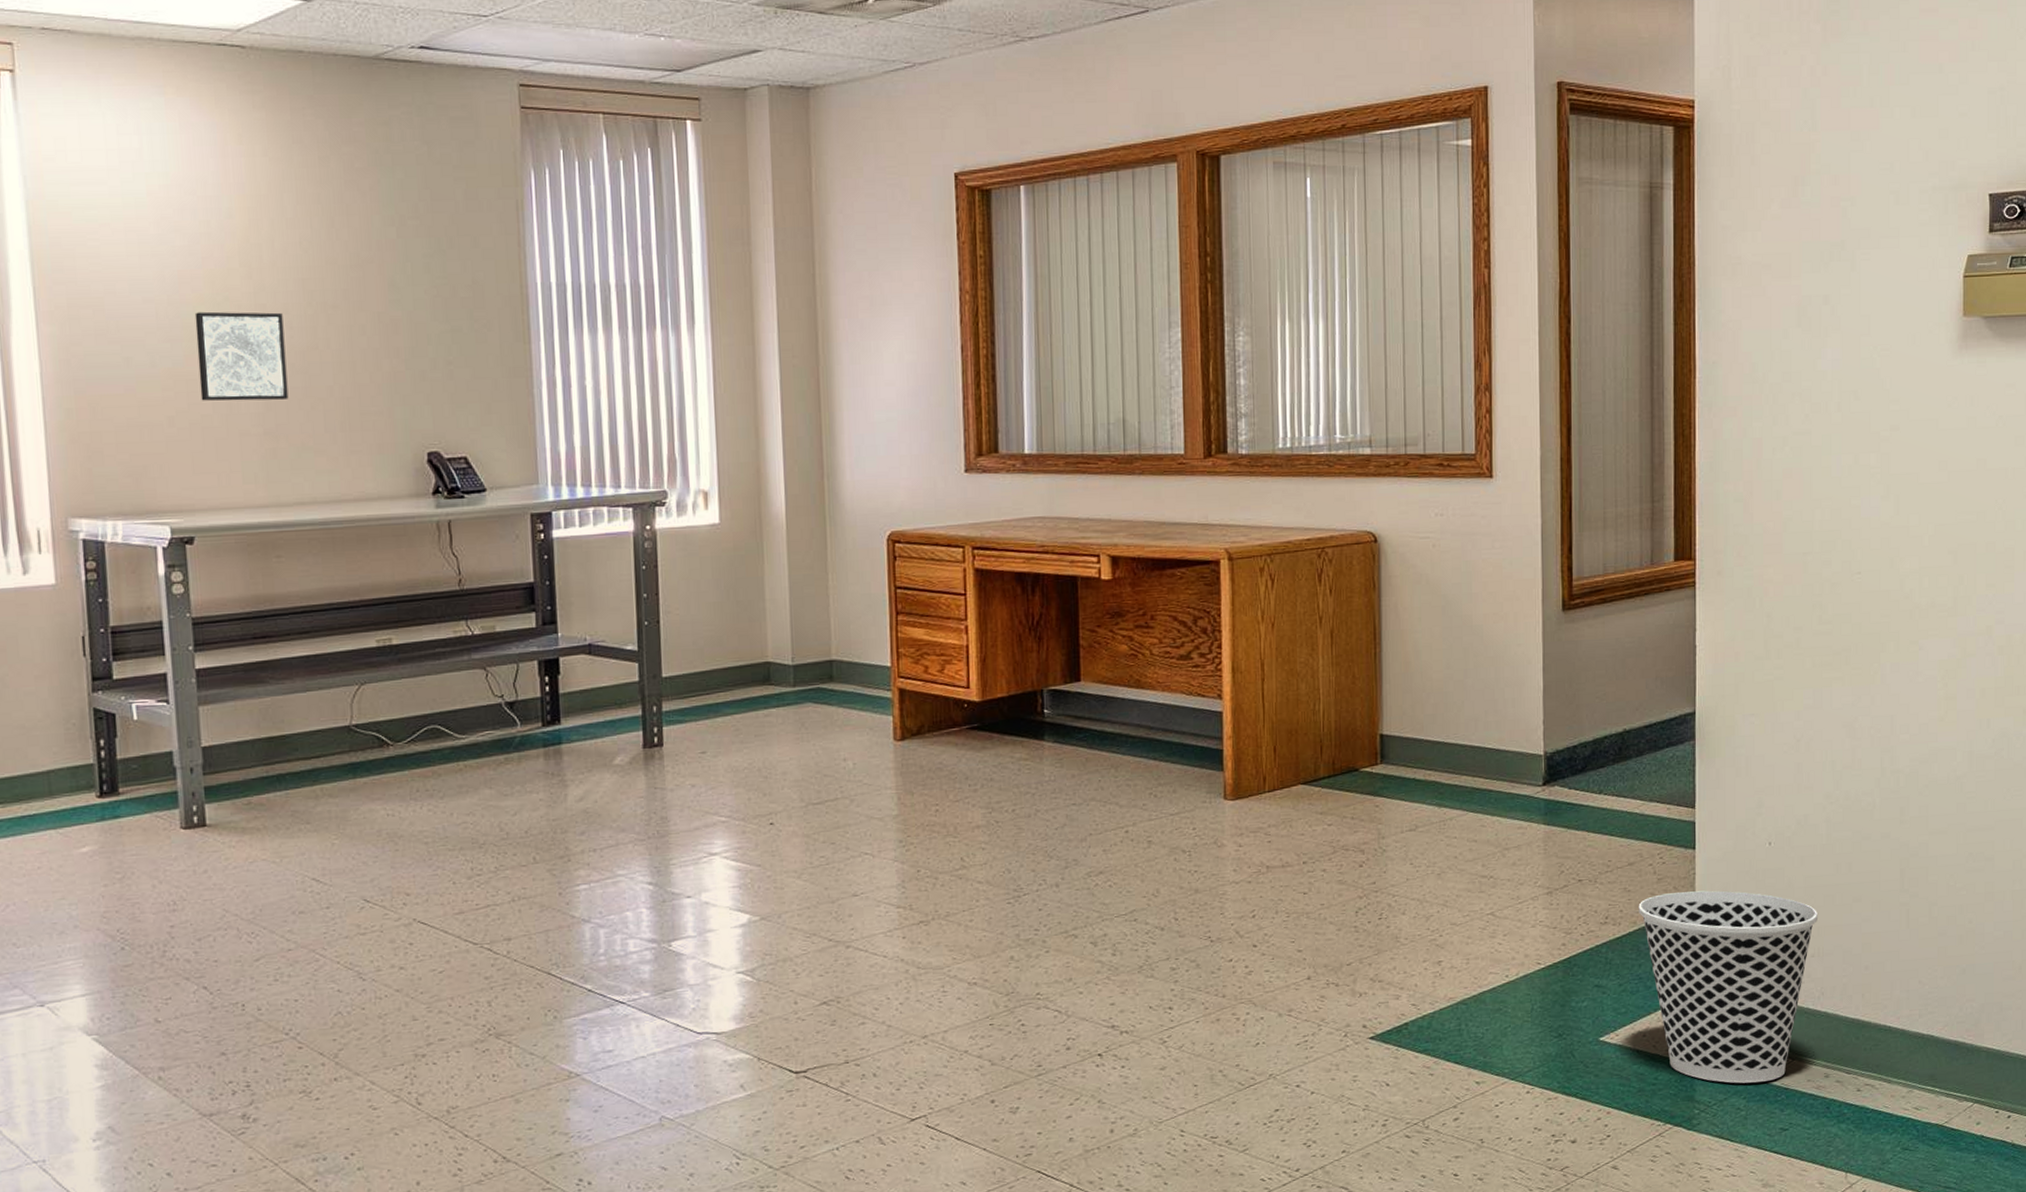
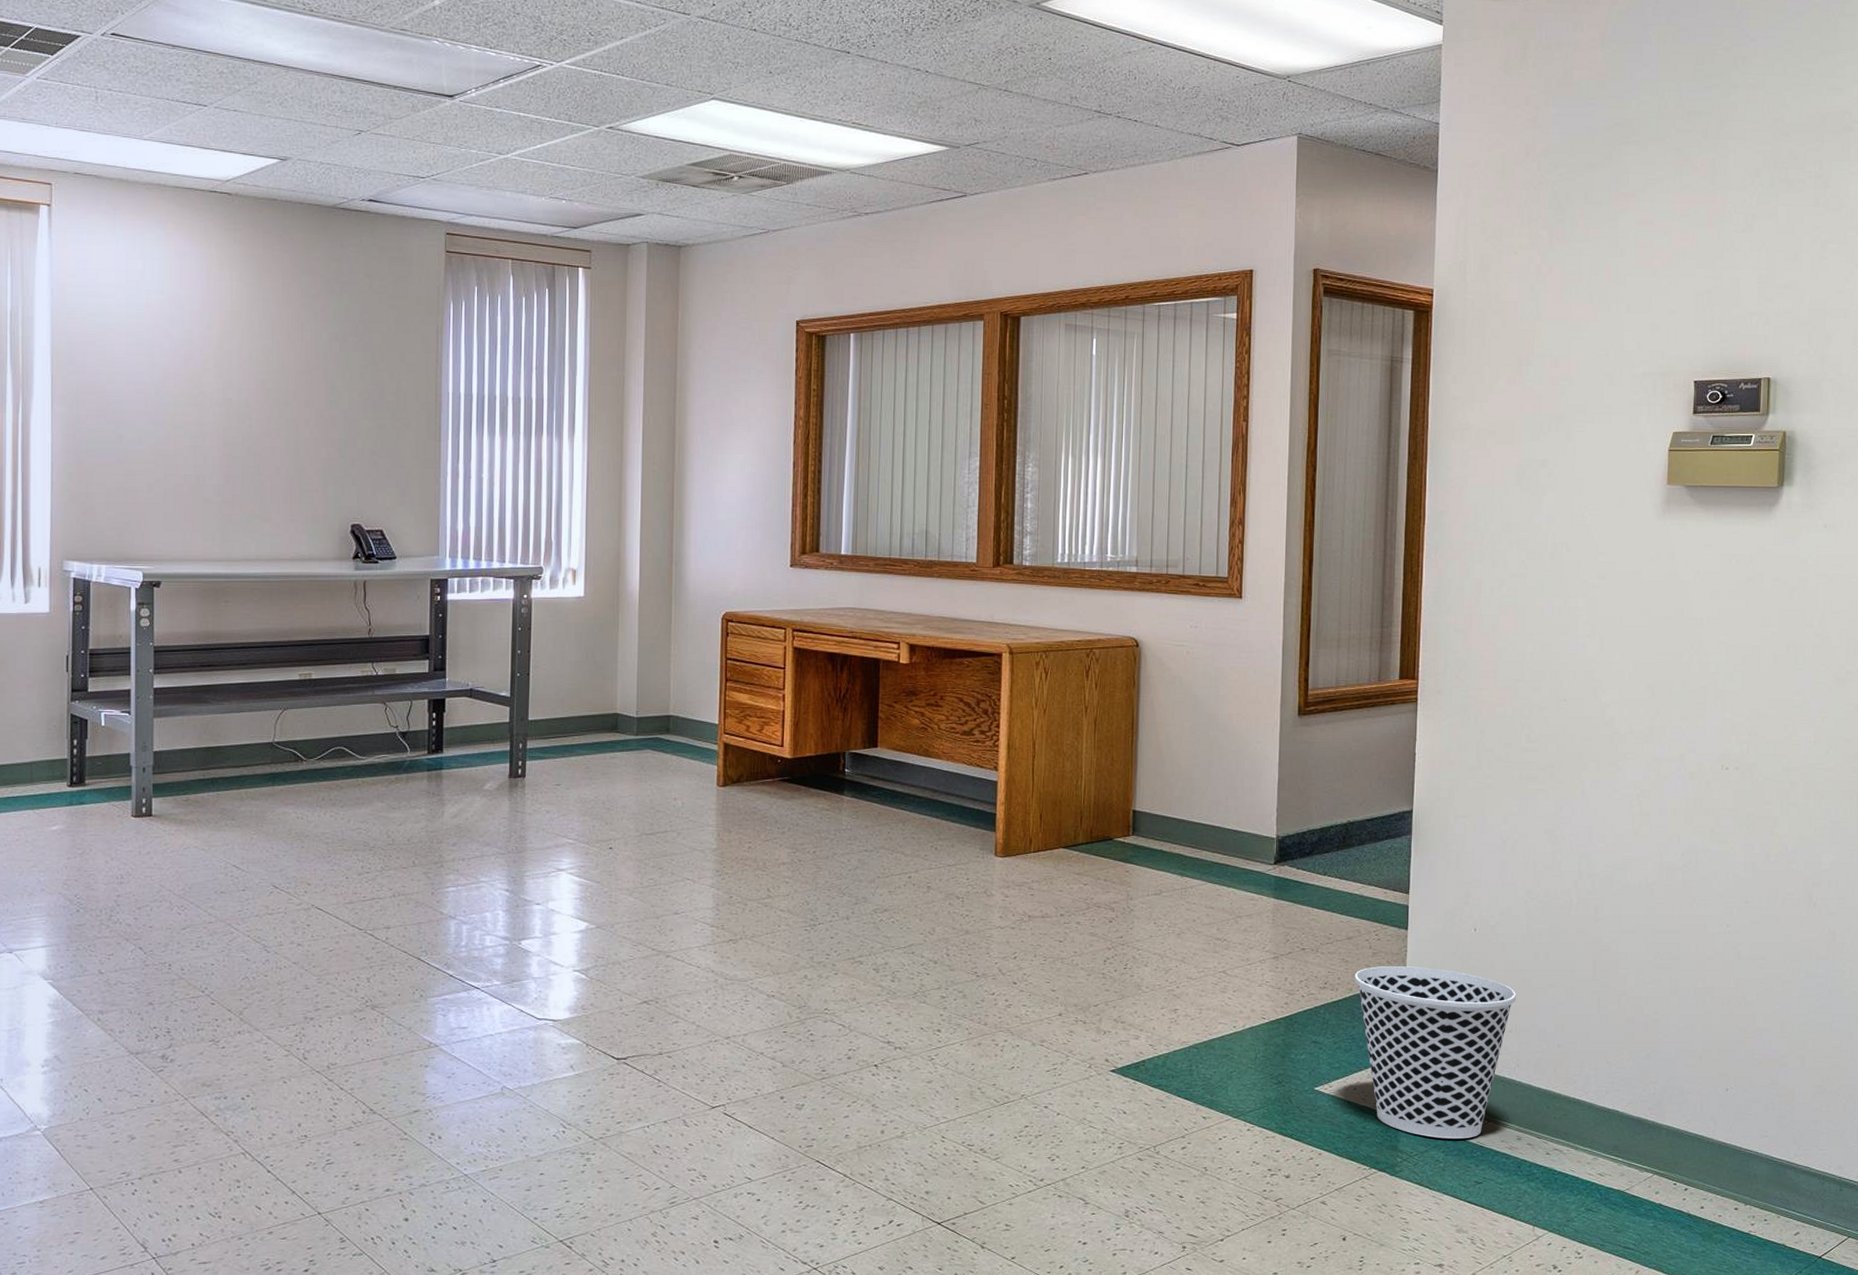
wall art: present [194,311,289,401] -> none [175,402,245,475]

